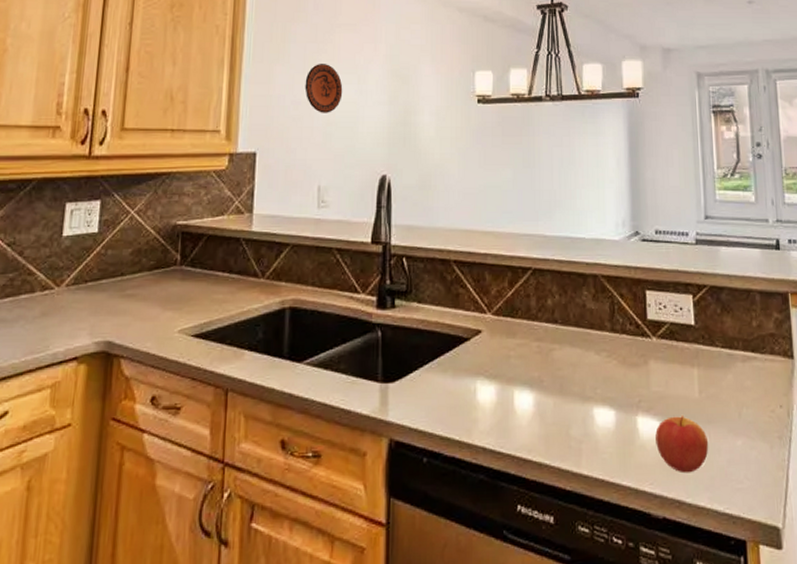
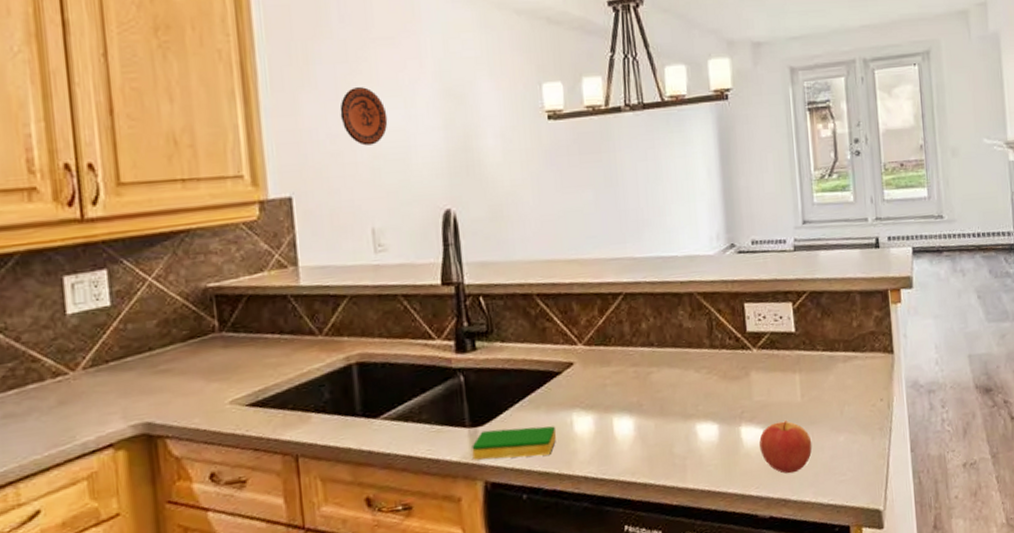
dish sponge: none [381,387,459,420] -> present [472,426,556,460]

